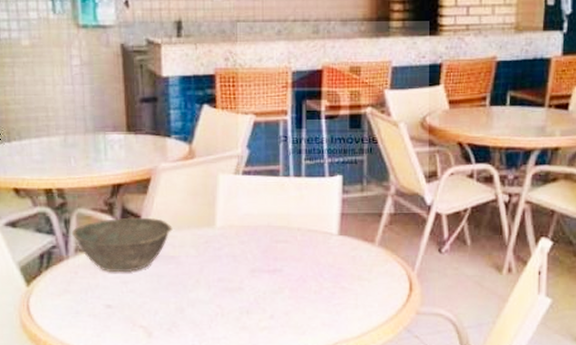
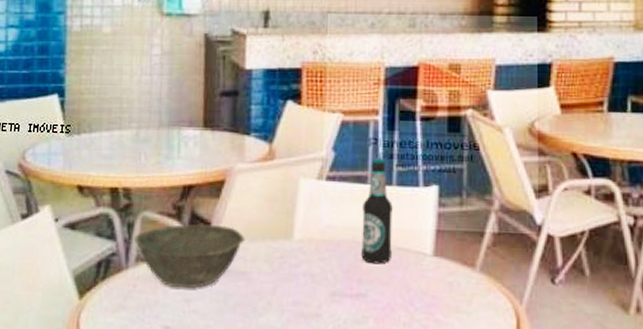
bottle: none [276,153,303,244] -> present [361,157,393,264]

